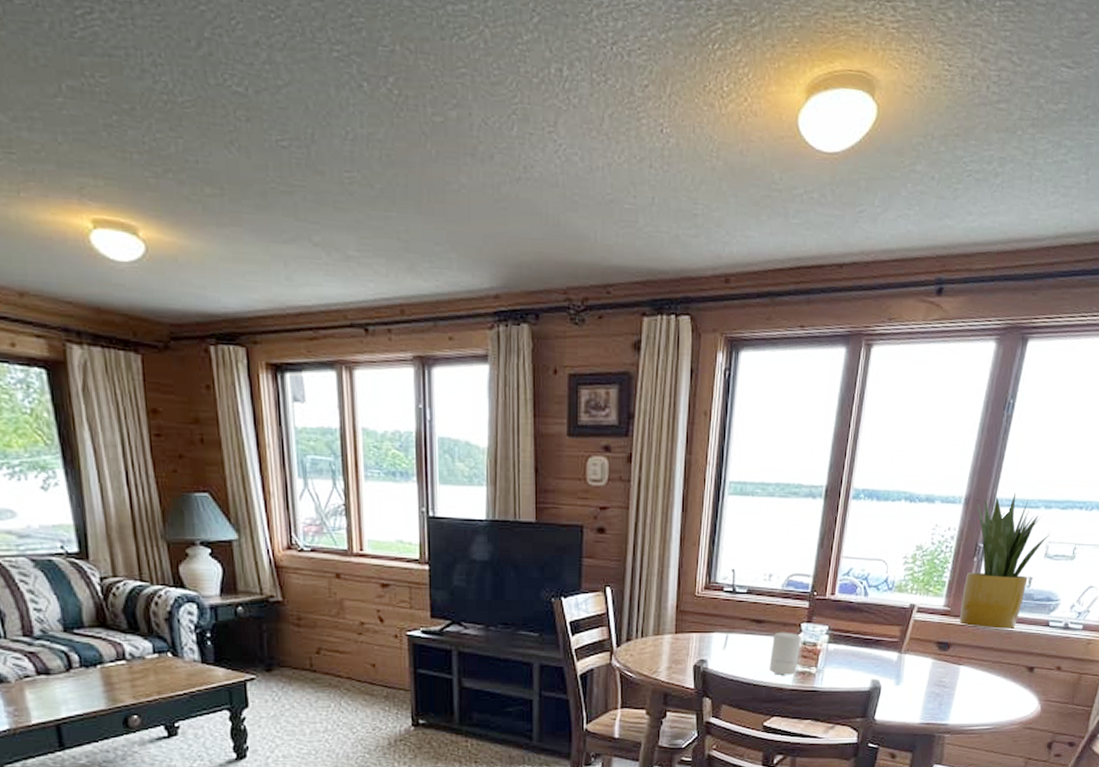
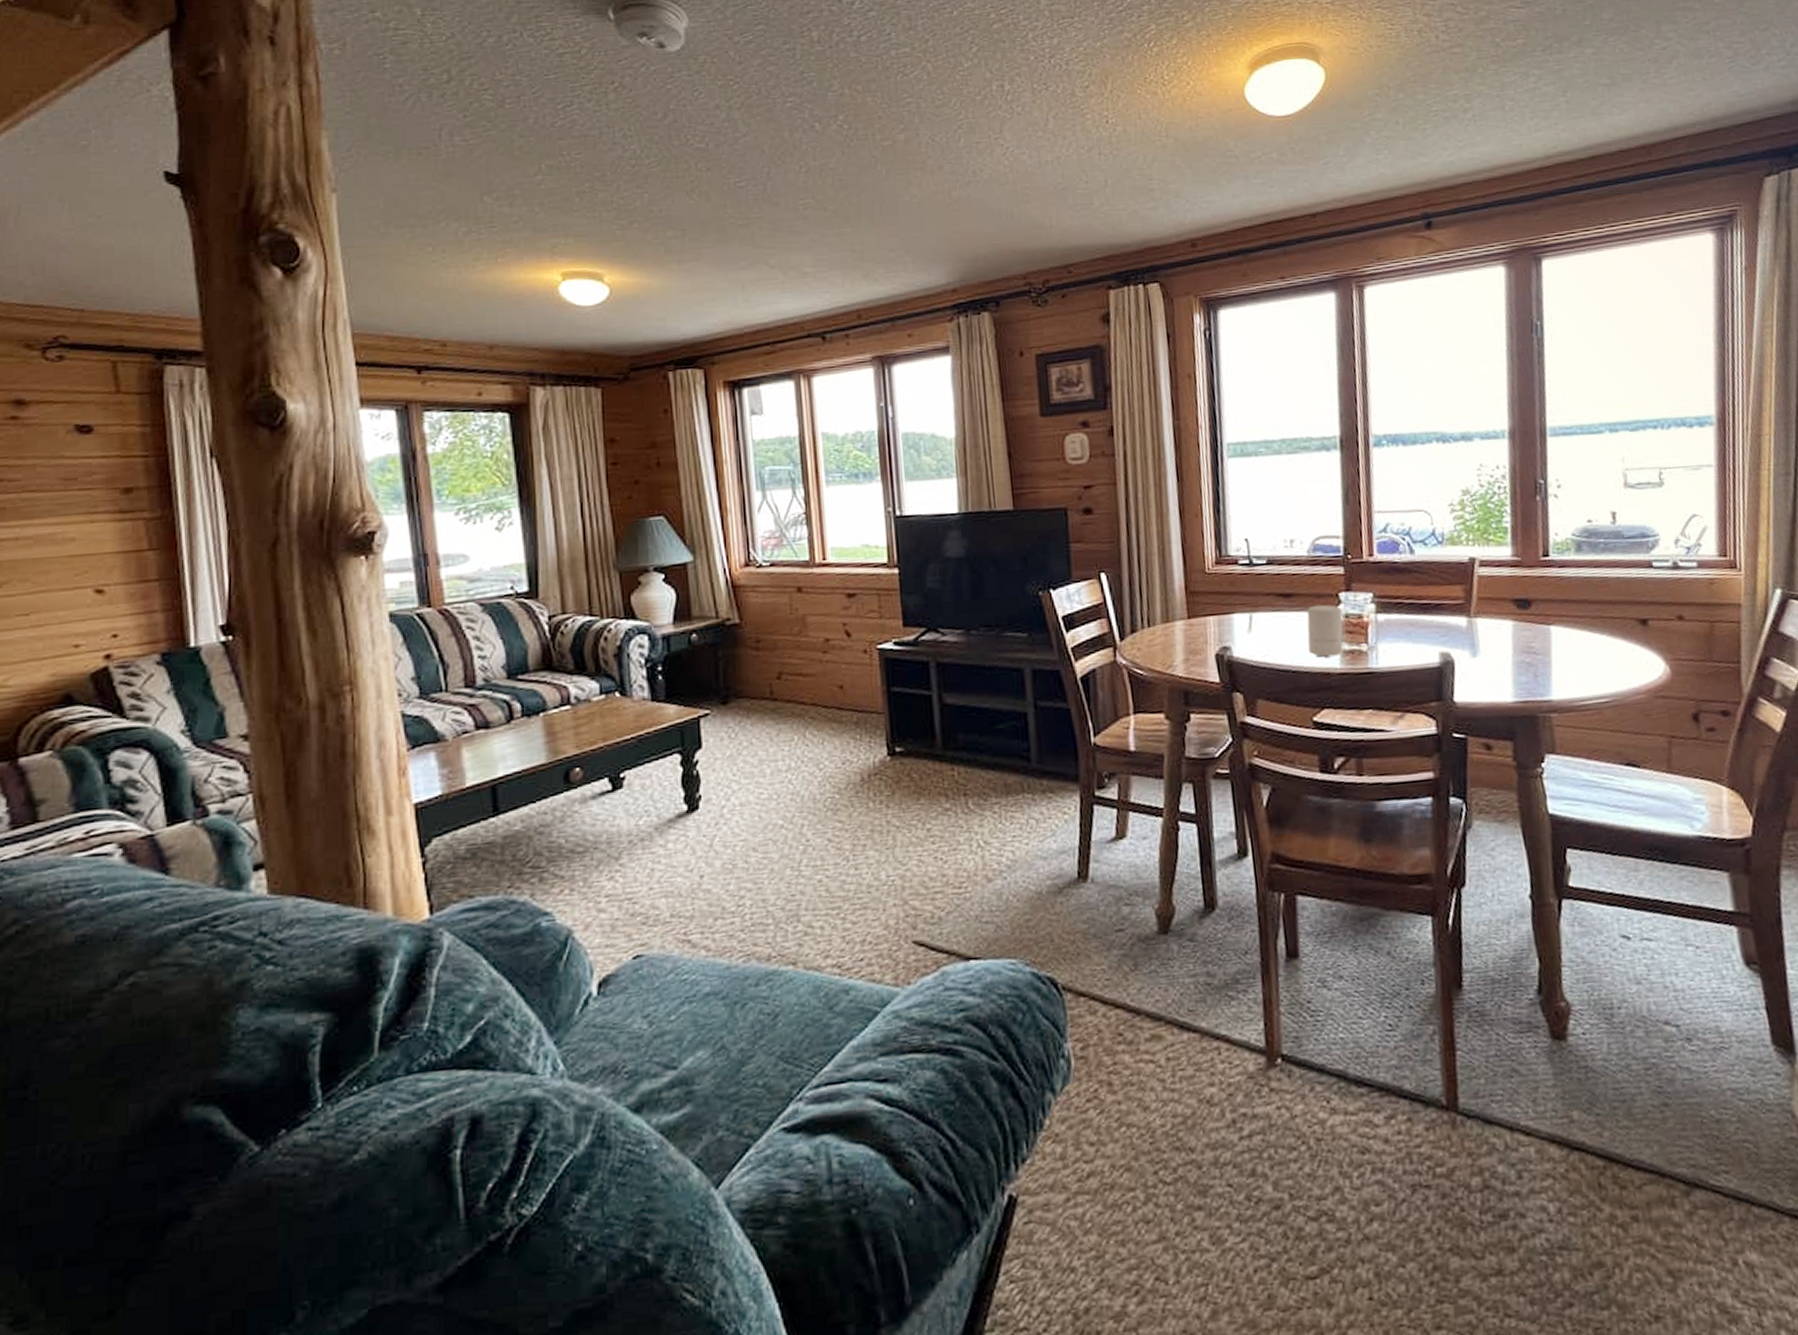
planter: present [959,492,1049,629] -> none [1523,418,1623,578]

